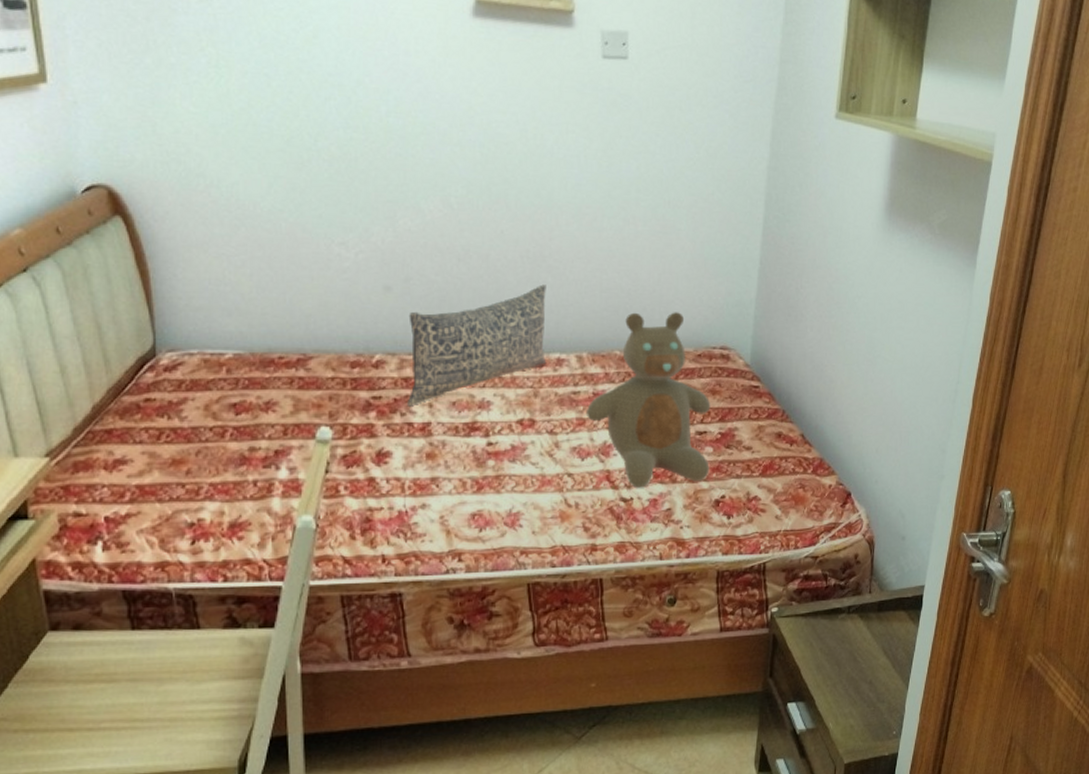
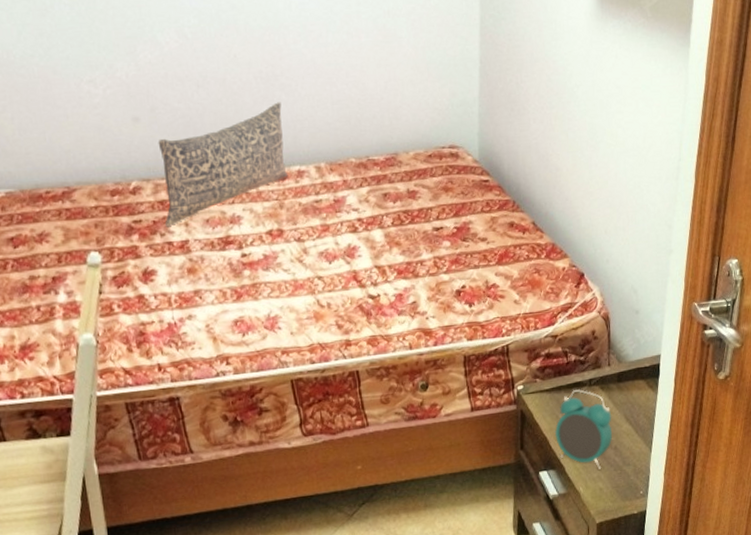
teddy bear: present [587,312,711,488] -> none [329,116,449,285]
alarm clock: none [807,615,869,706] -> present [554,389,613,471]

